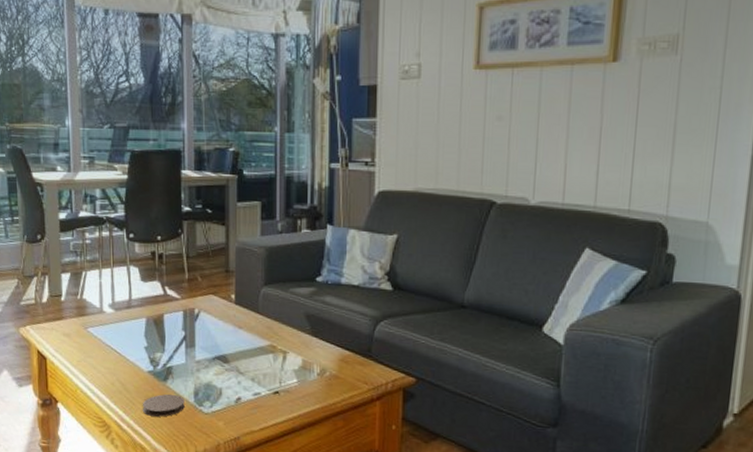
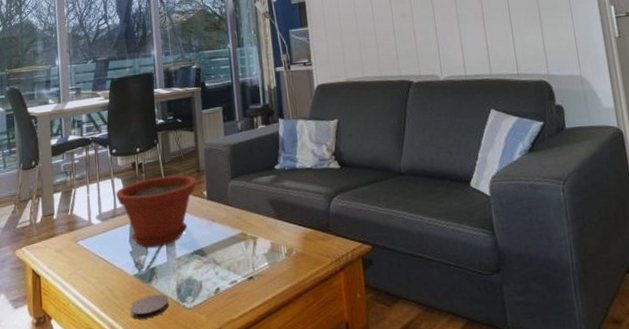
plant pot: none [131,271,224,347] -> present [115,175,196,248]

